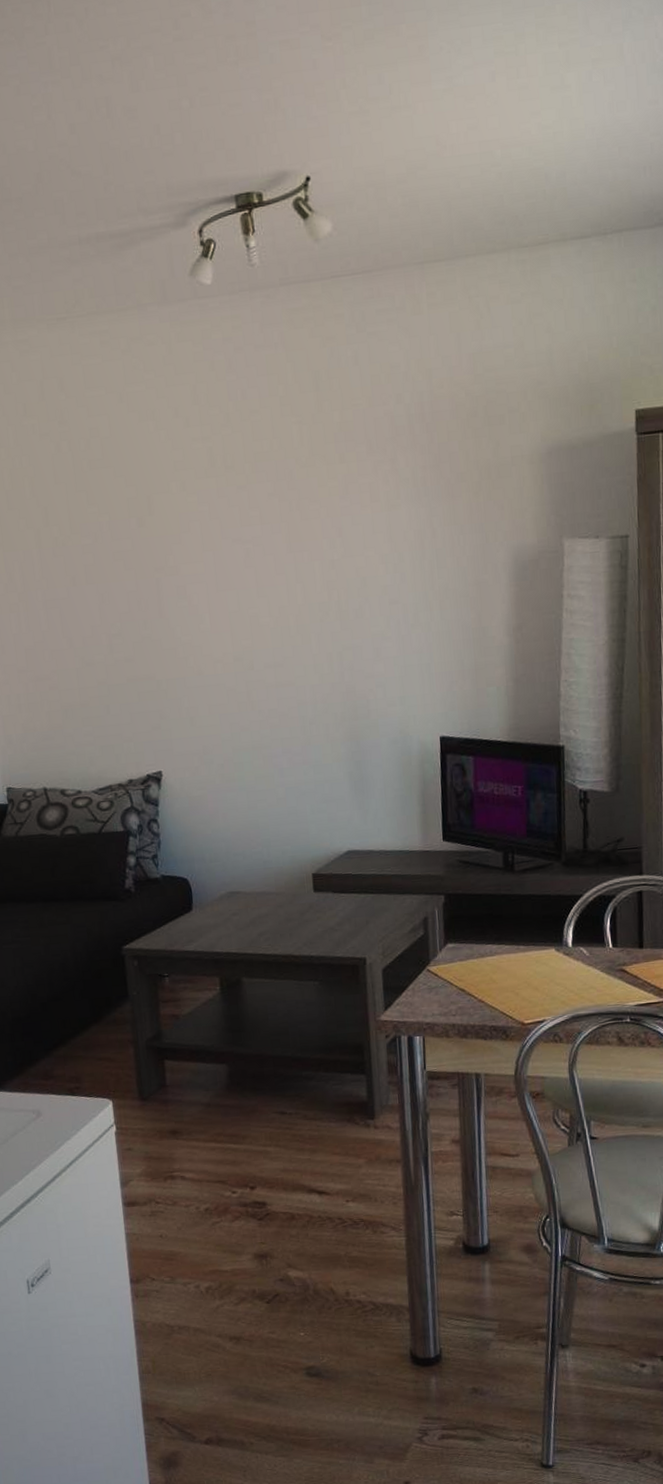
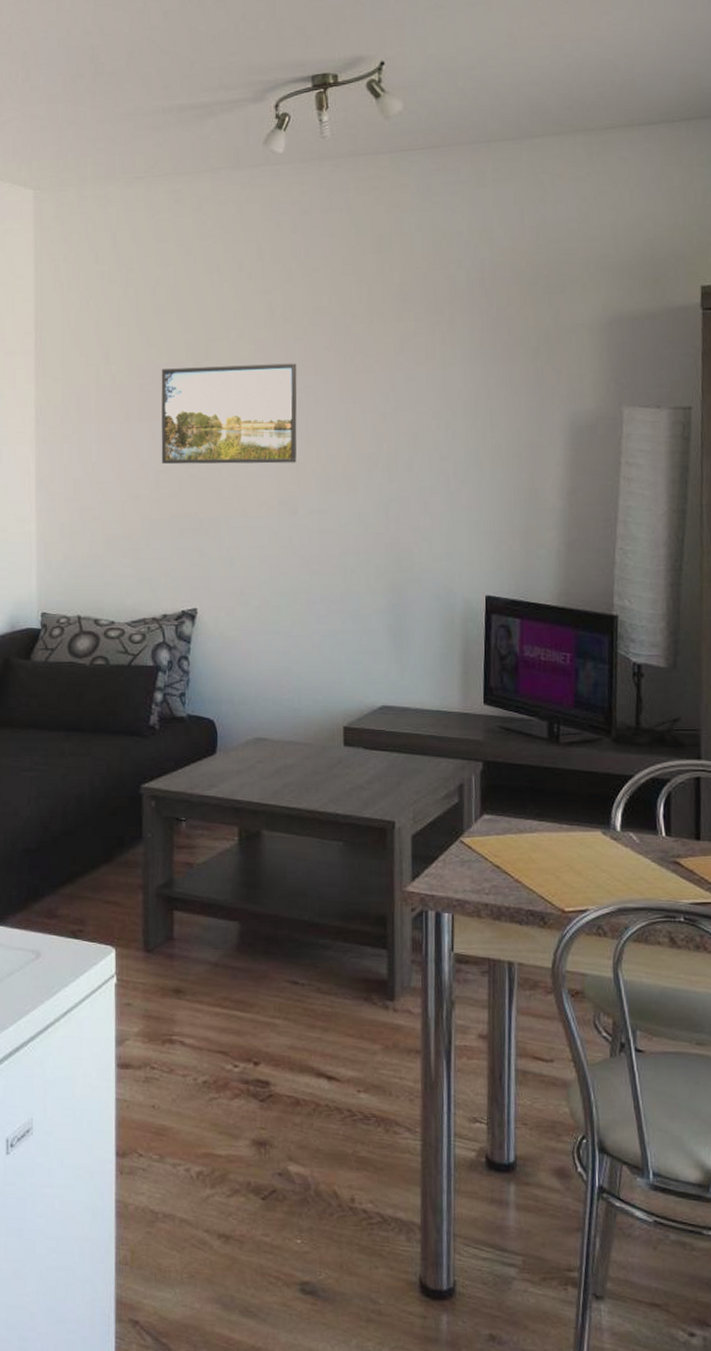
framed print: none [104,513,249,627] -> present [161,363,297,465]

